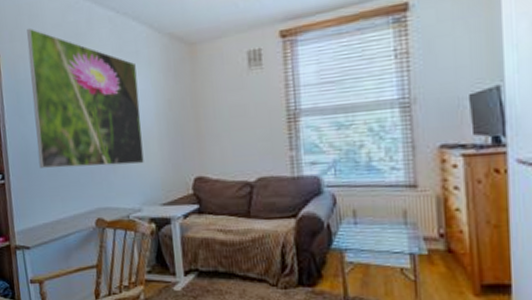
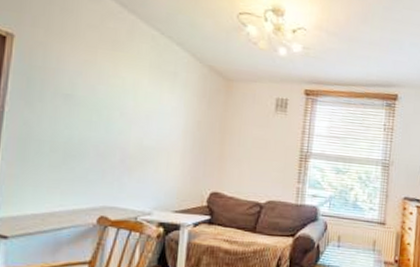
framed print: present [27,28,144,169] -> none [40,19,172,173]

